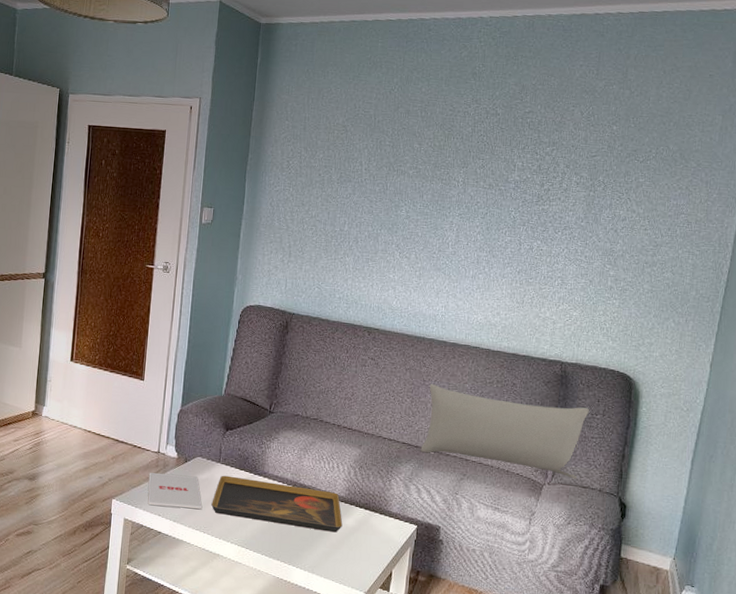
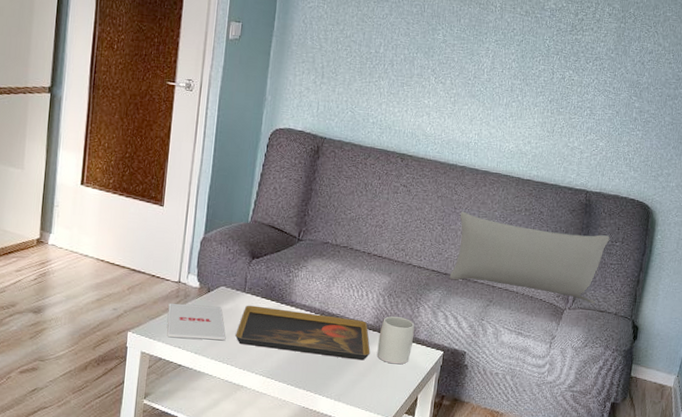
mug: none [349,488,387,538] -> present [376,316,415,365]

